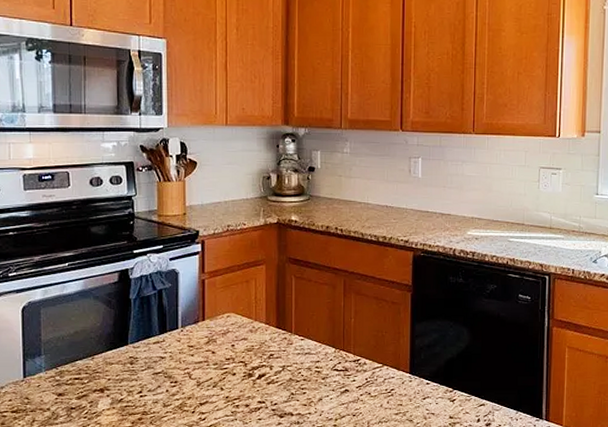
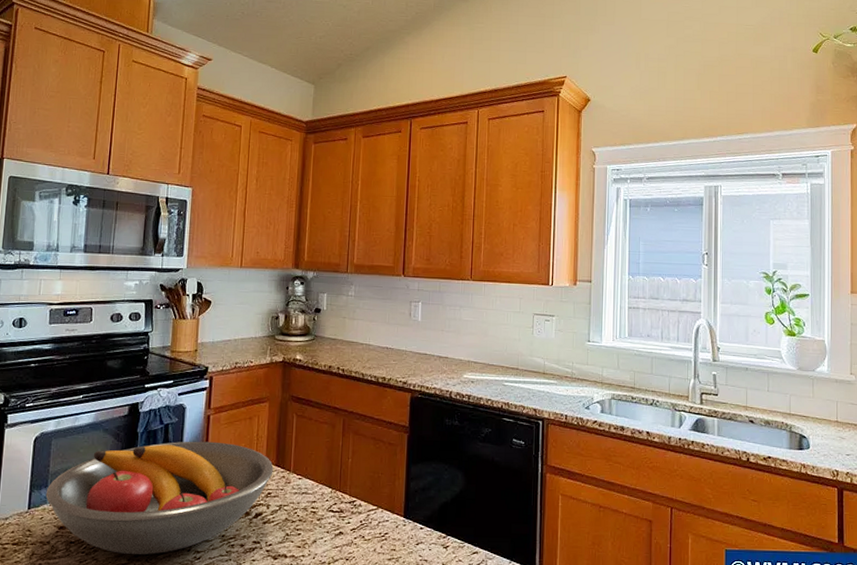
fruit bowl: none [40,306,274,417] -> present [45,441,274,555]

